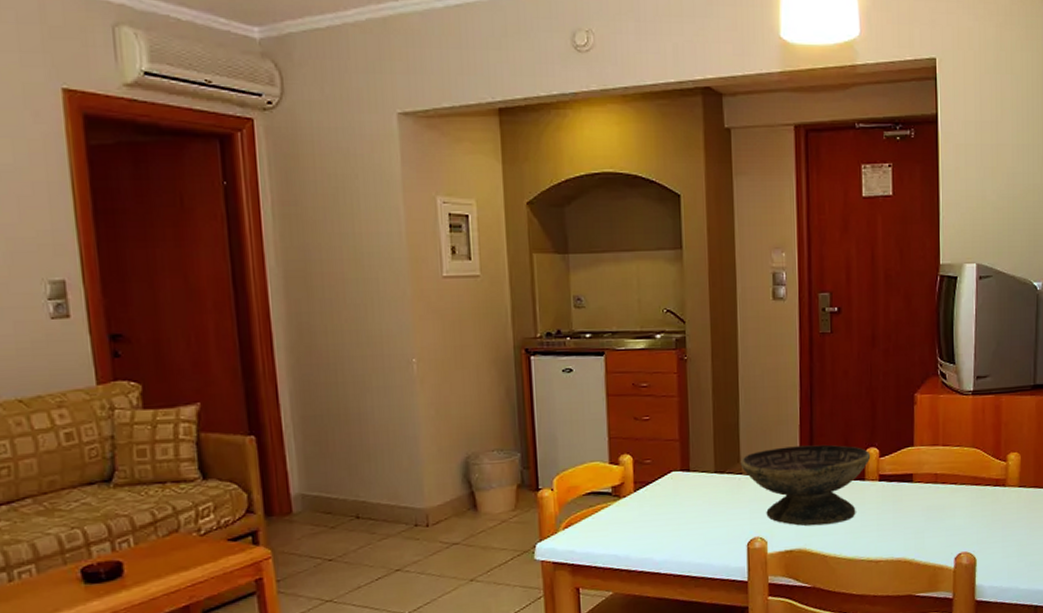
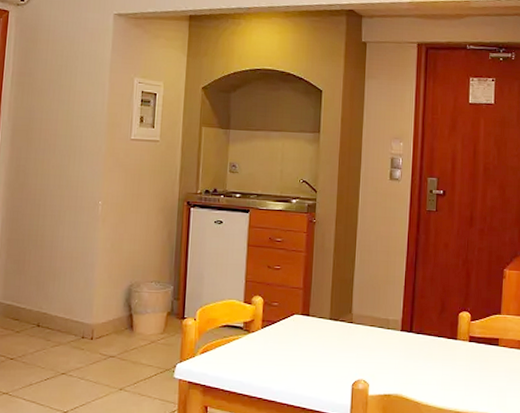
decorative bowl: present [740,444,871,526] -> none [352,303,463,376]

